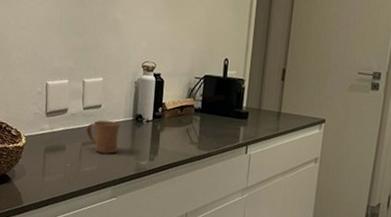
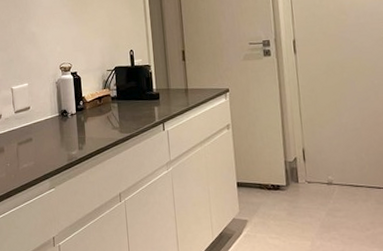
mug: present [86,120,121,154] -> none [19,119,50,150]

